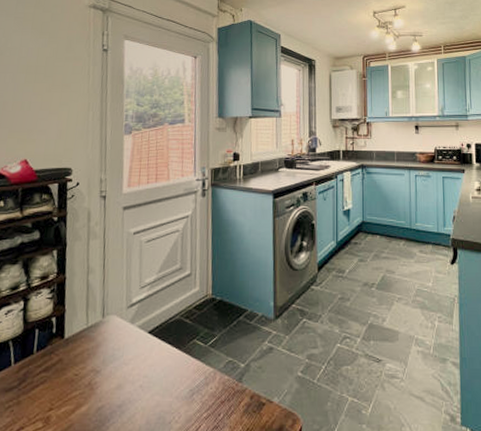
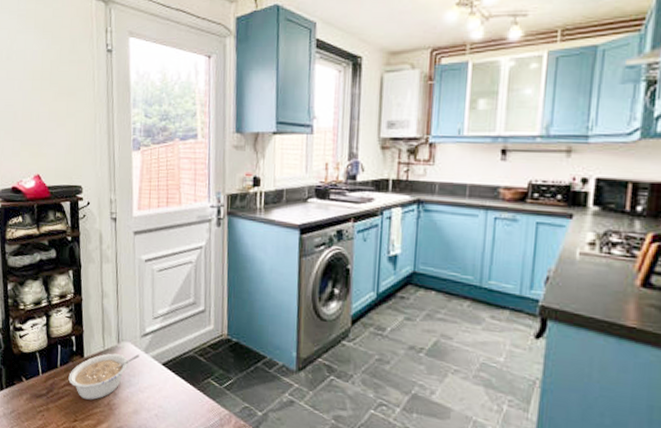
legume: none [45,326,125,383] -> present [68,353,139,400]

